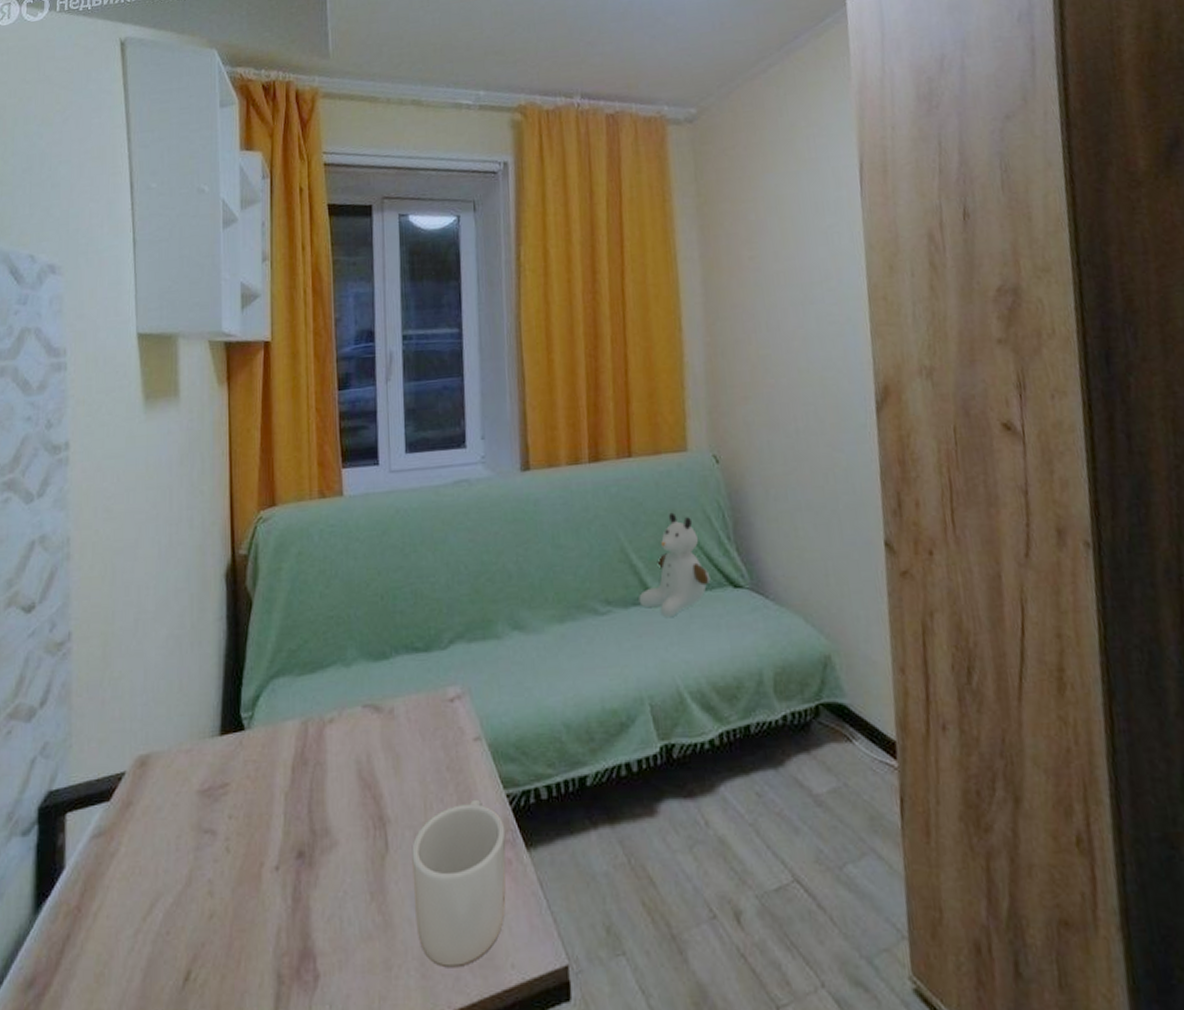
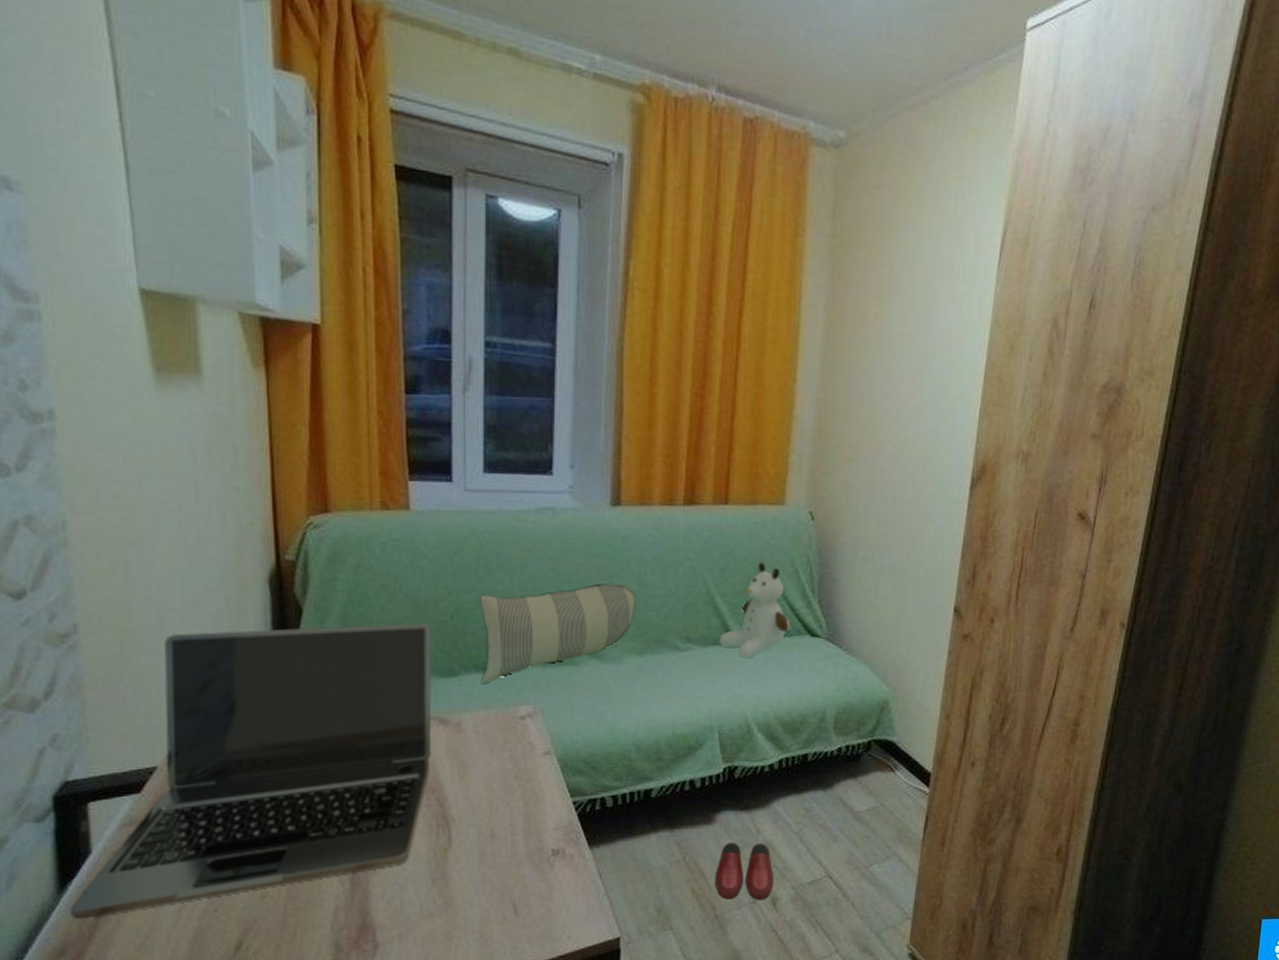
laptop: none [43,606,368,944] -> present [71,623,432,919]
pillow: none [406,548,553,666] -> present [480,582,636,685]
mug: present [411,799,506,968] -> none [475,804,570,939]
slippers: none [665,838,734,915] -> present [714,843,774,900]

